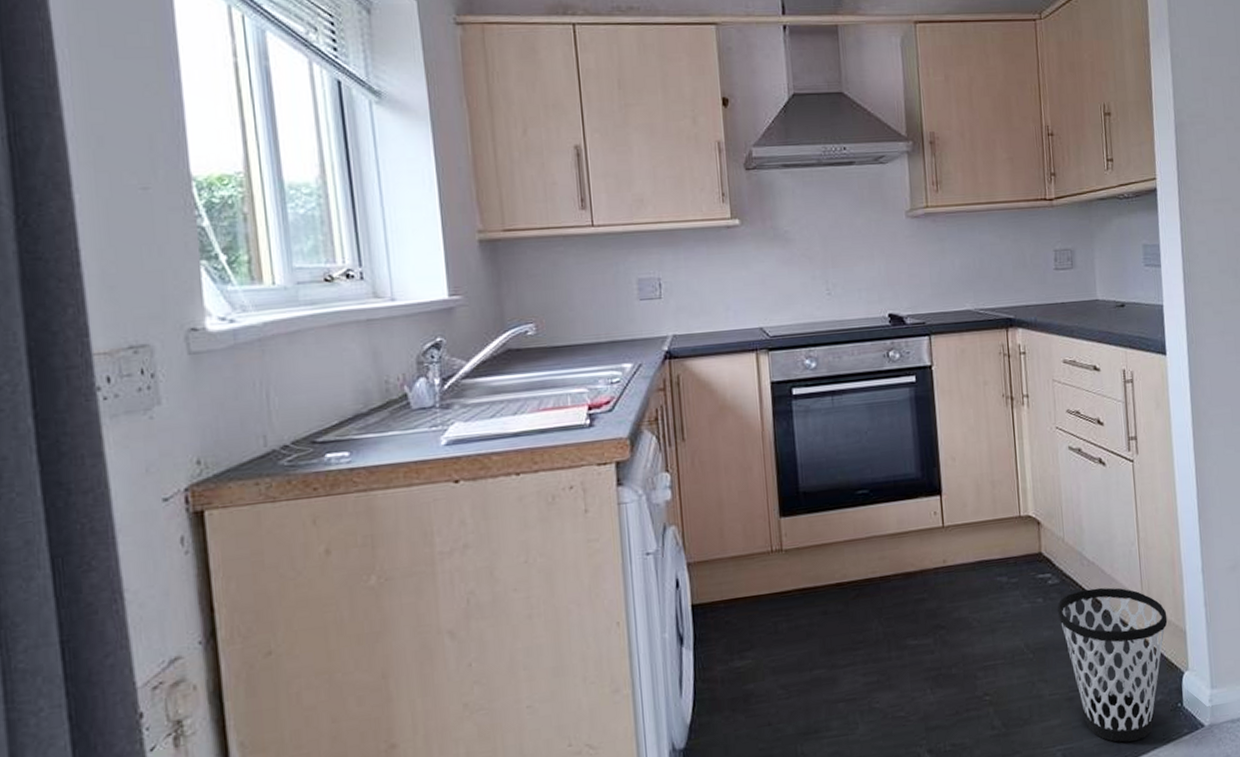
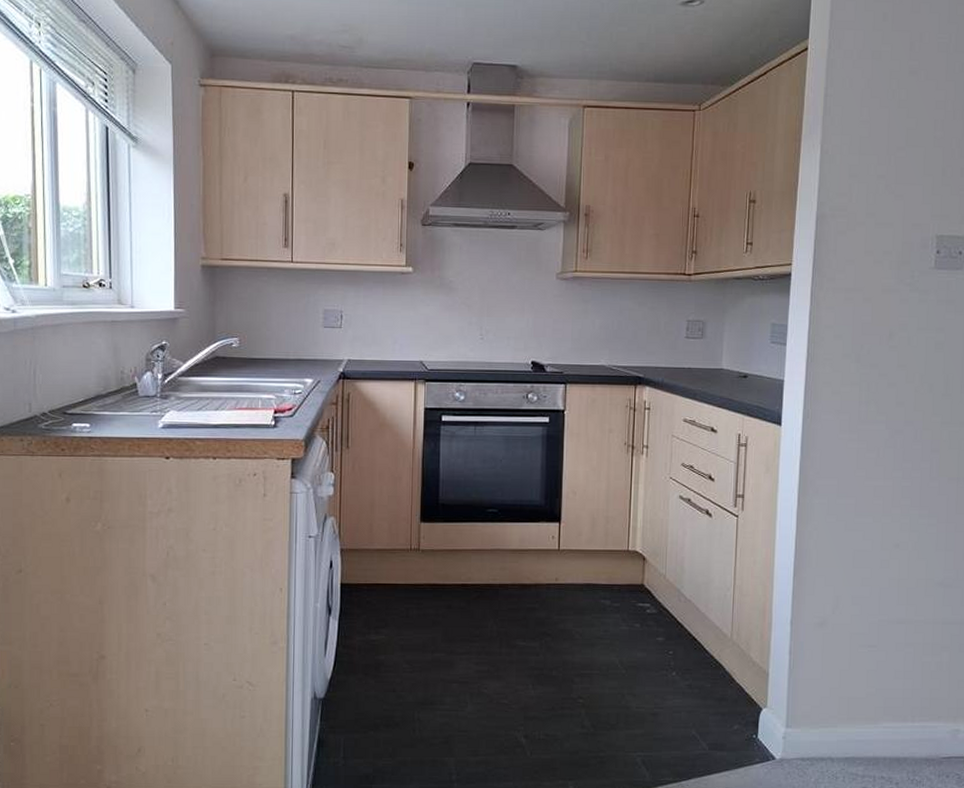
wastebasket: present [1057,587,1168,743] -> none [652,622,753,761]

